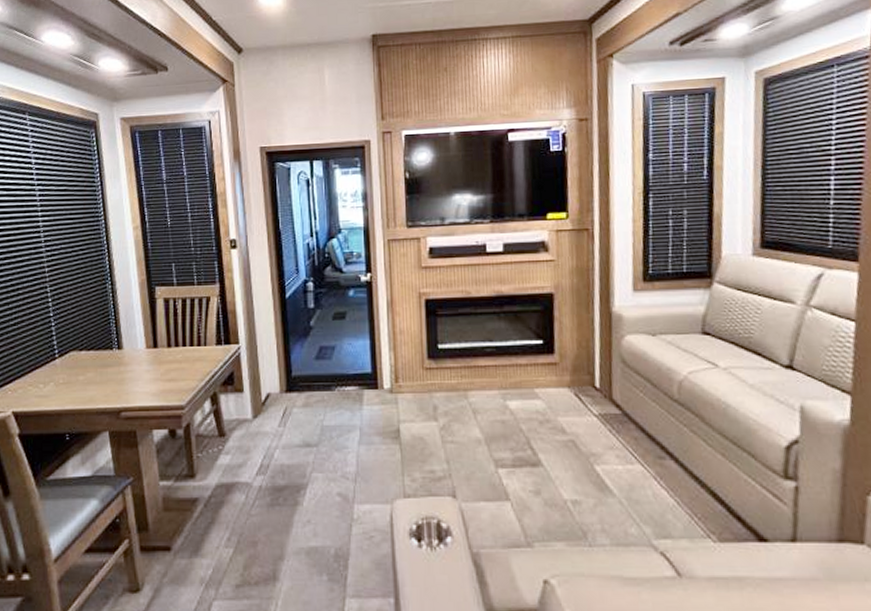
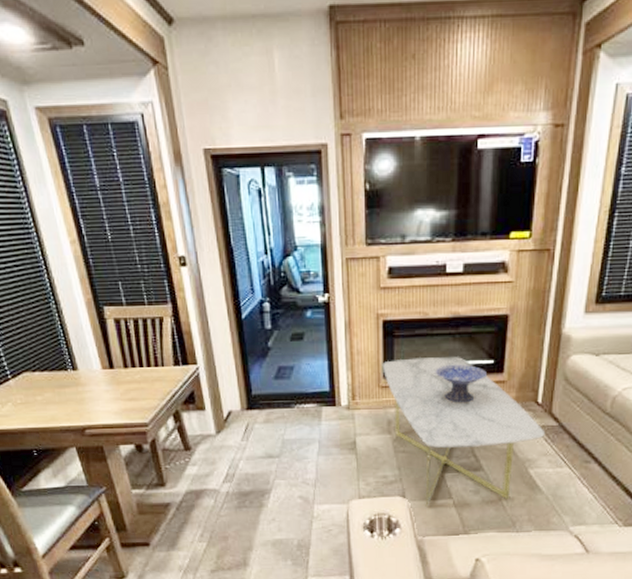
coffee table: none [425,337,609,511] -> present [382,357,546,508]
decorative bowl: none [481,344,538,387] -> present [435,364,488,404]

